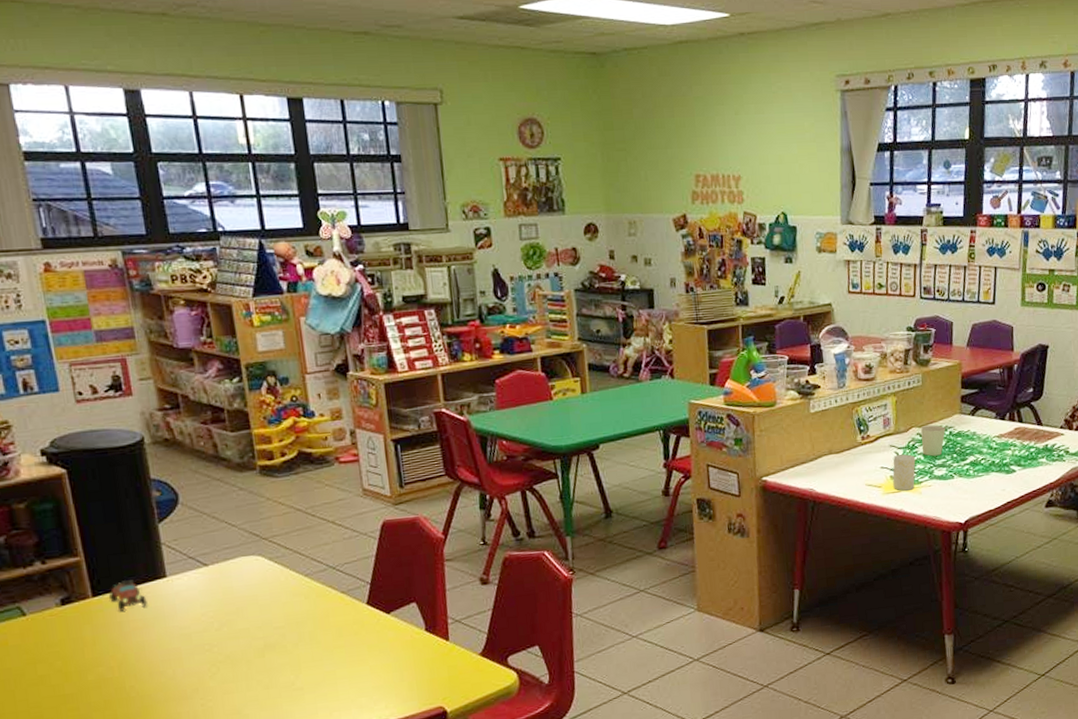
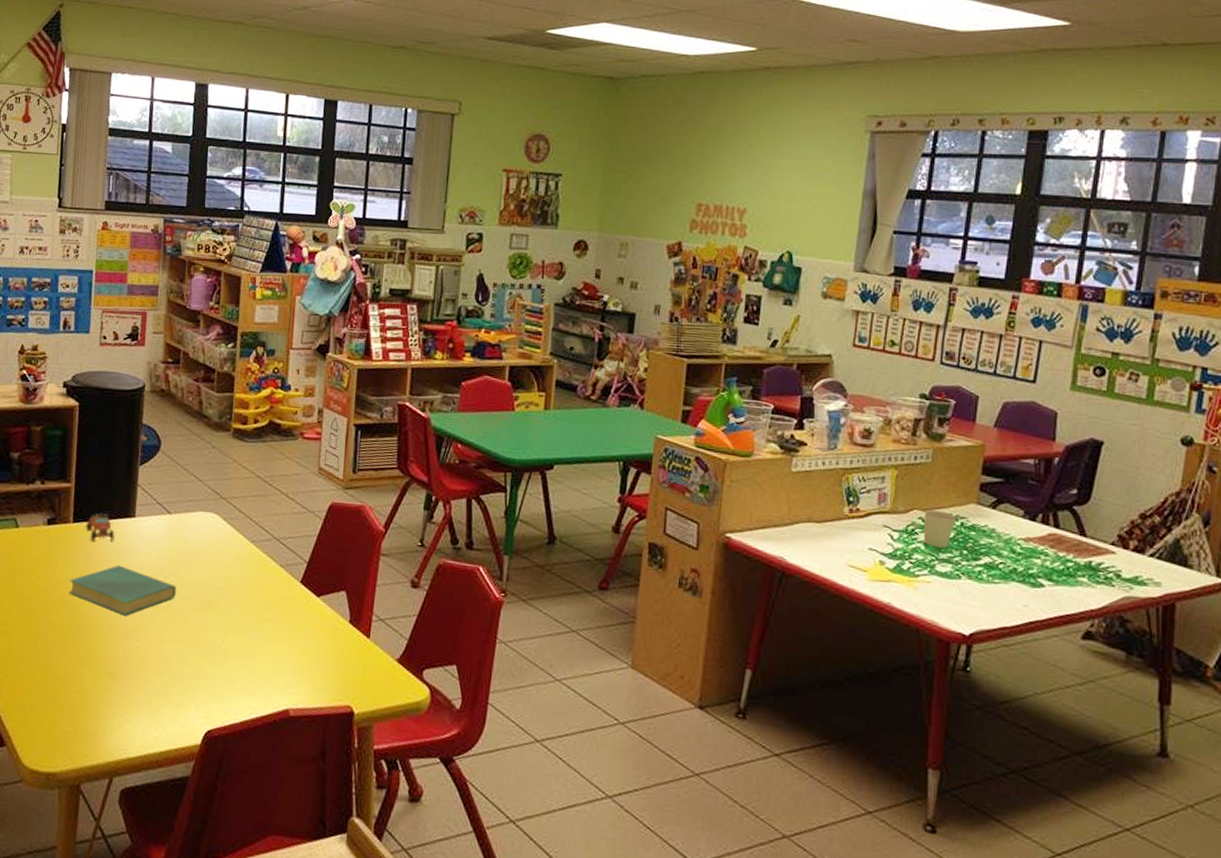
book: none [104,629,233,678] -> present [69,565,177,616]
cup: present [892,454,916,491] -> none [881,538,914,583]

